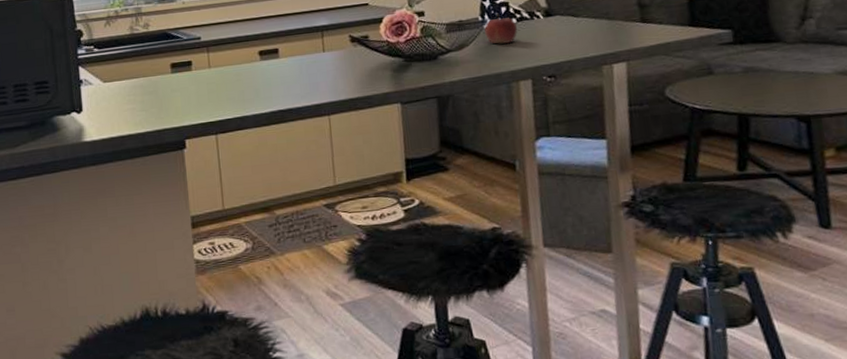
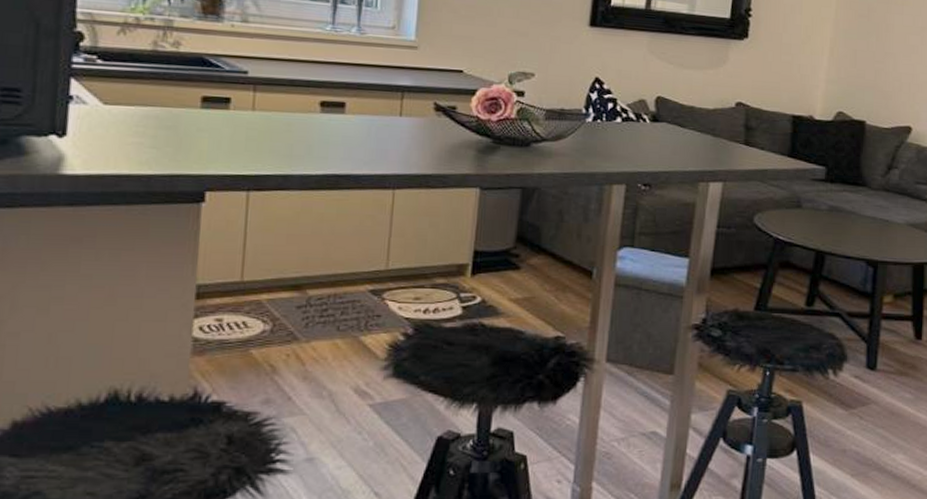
fruit: present [484,13,518,44] -> none [586,108,622,144]

